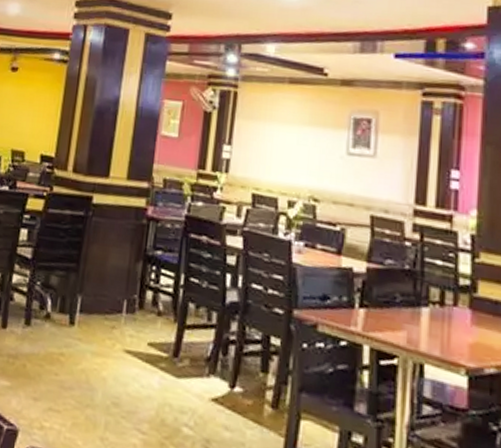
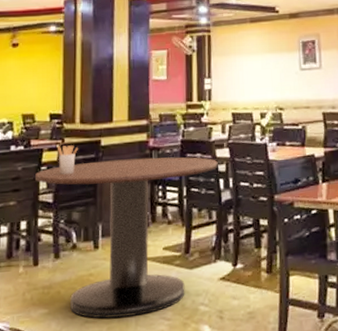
dining table: none [16,218,227,419] -> present [35,157,218,319]
utensil holder: none [42,193,68,230] -> present [58,145,79,175]

